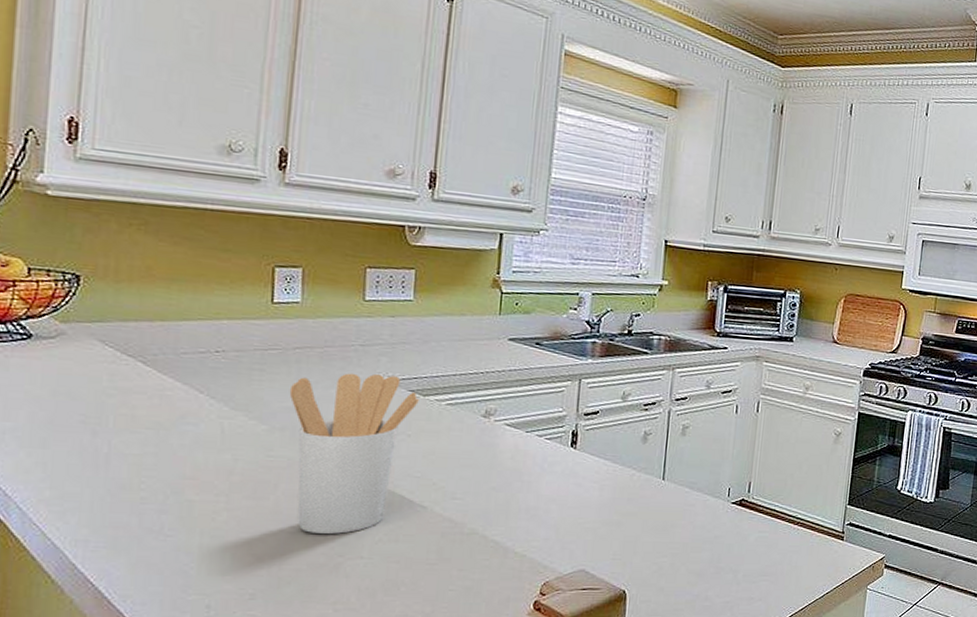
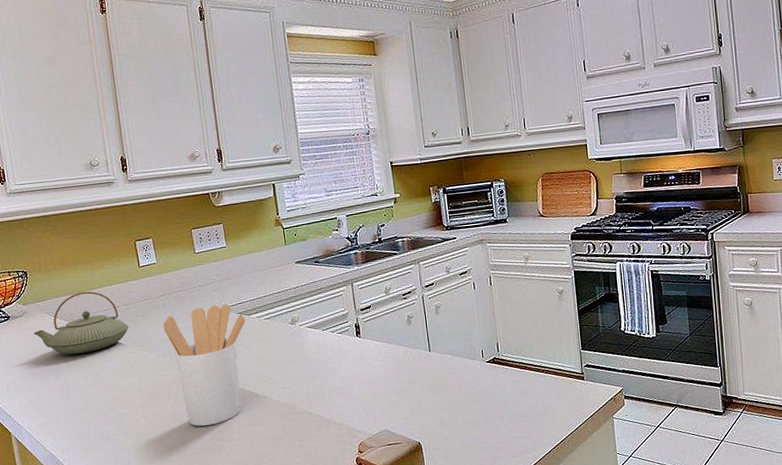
teapot: none [69,320,235,408] -> present [34,291,129,355]

